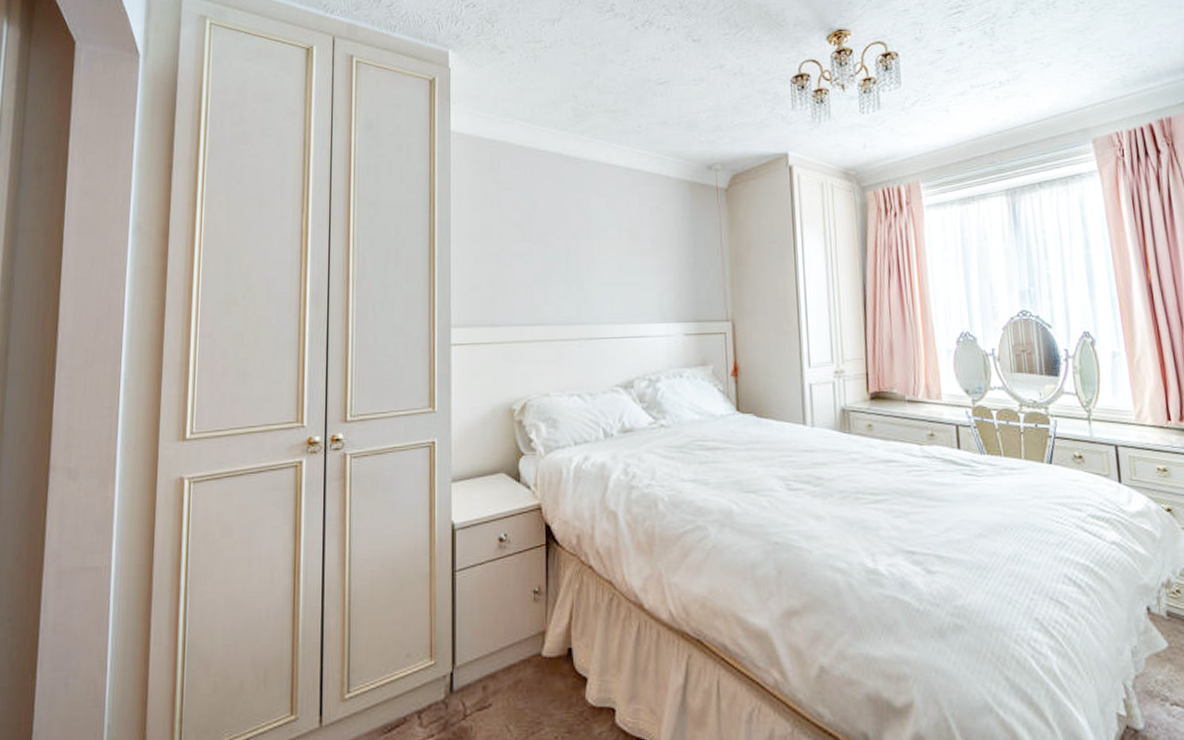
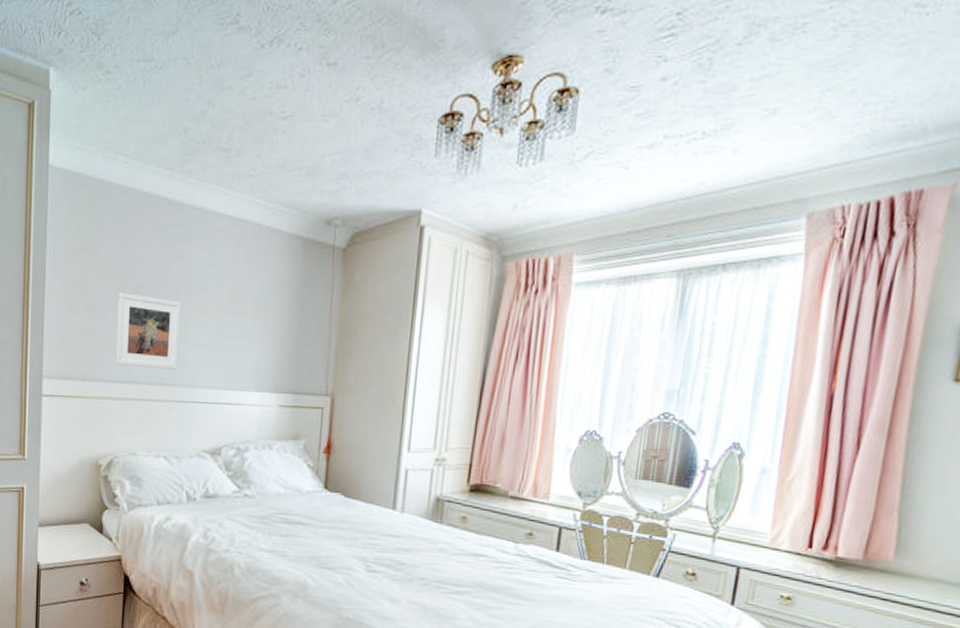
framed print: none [522,240,585,309] -> present [115,293,182,370]

